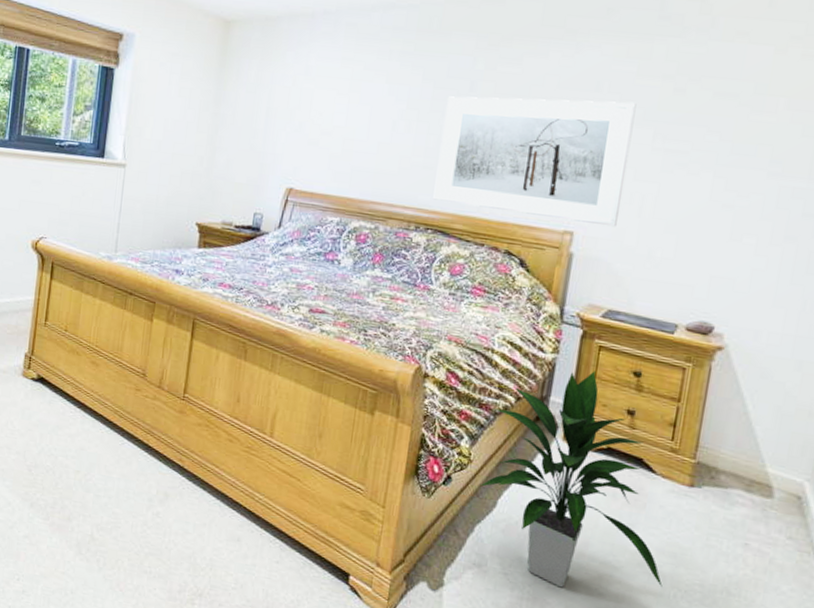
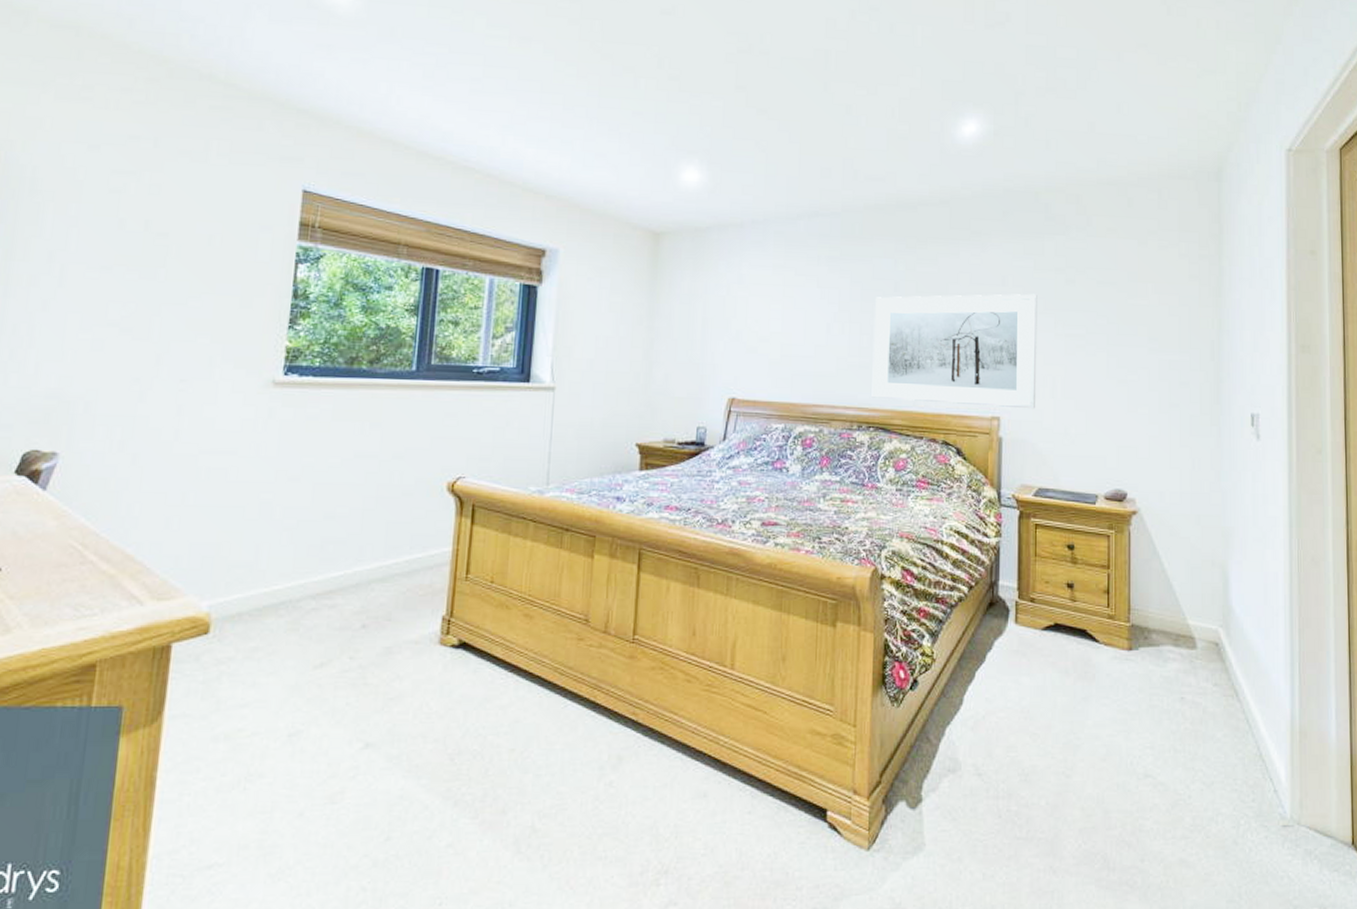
indoor plant: present [479,371,663,588] -> none [945,549,1120,778]

